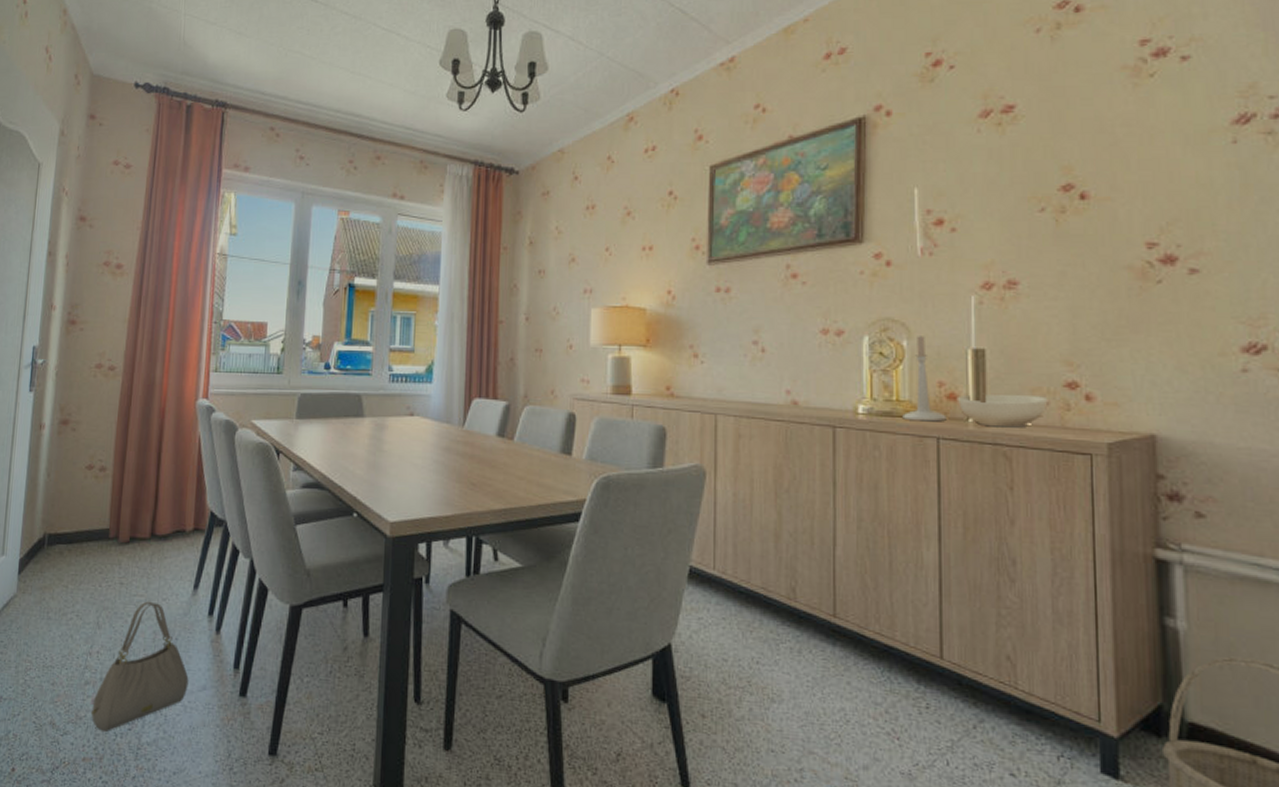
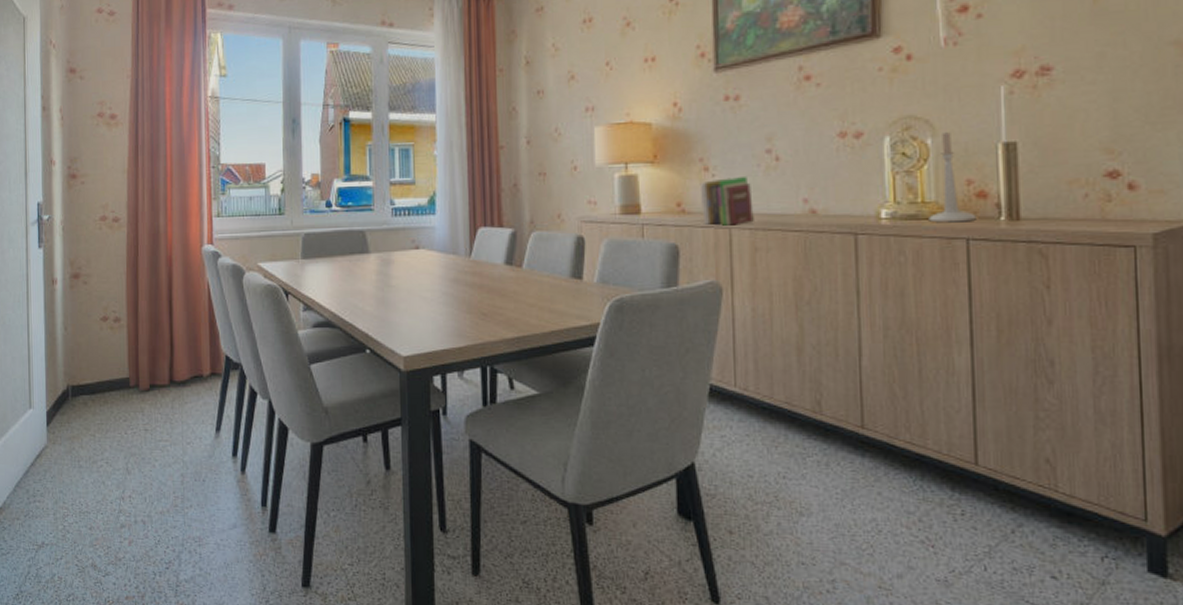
handbag: present [90,601,189,732] -> none [129,445,219,571]
books: none [688,364,739,412] -> present [699,175,754,226]
bowl: present [956,393,1048,428] -> none [987,187,1087,224]

